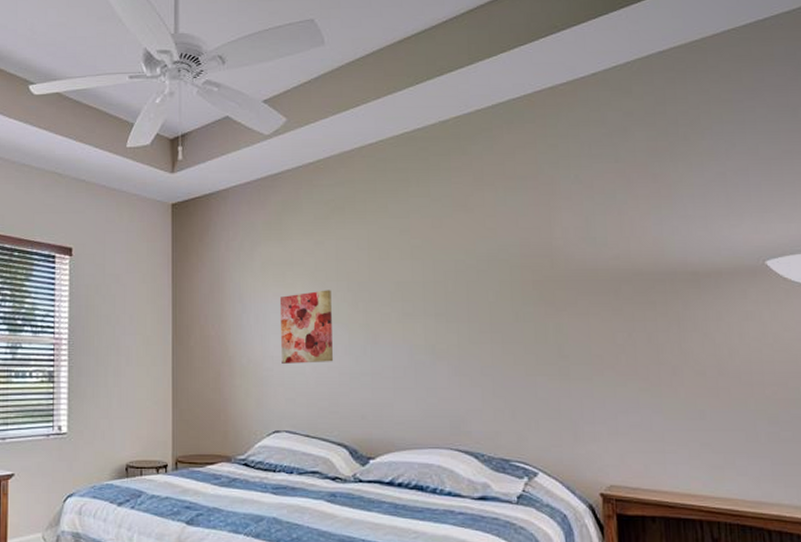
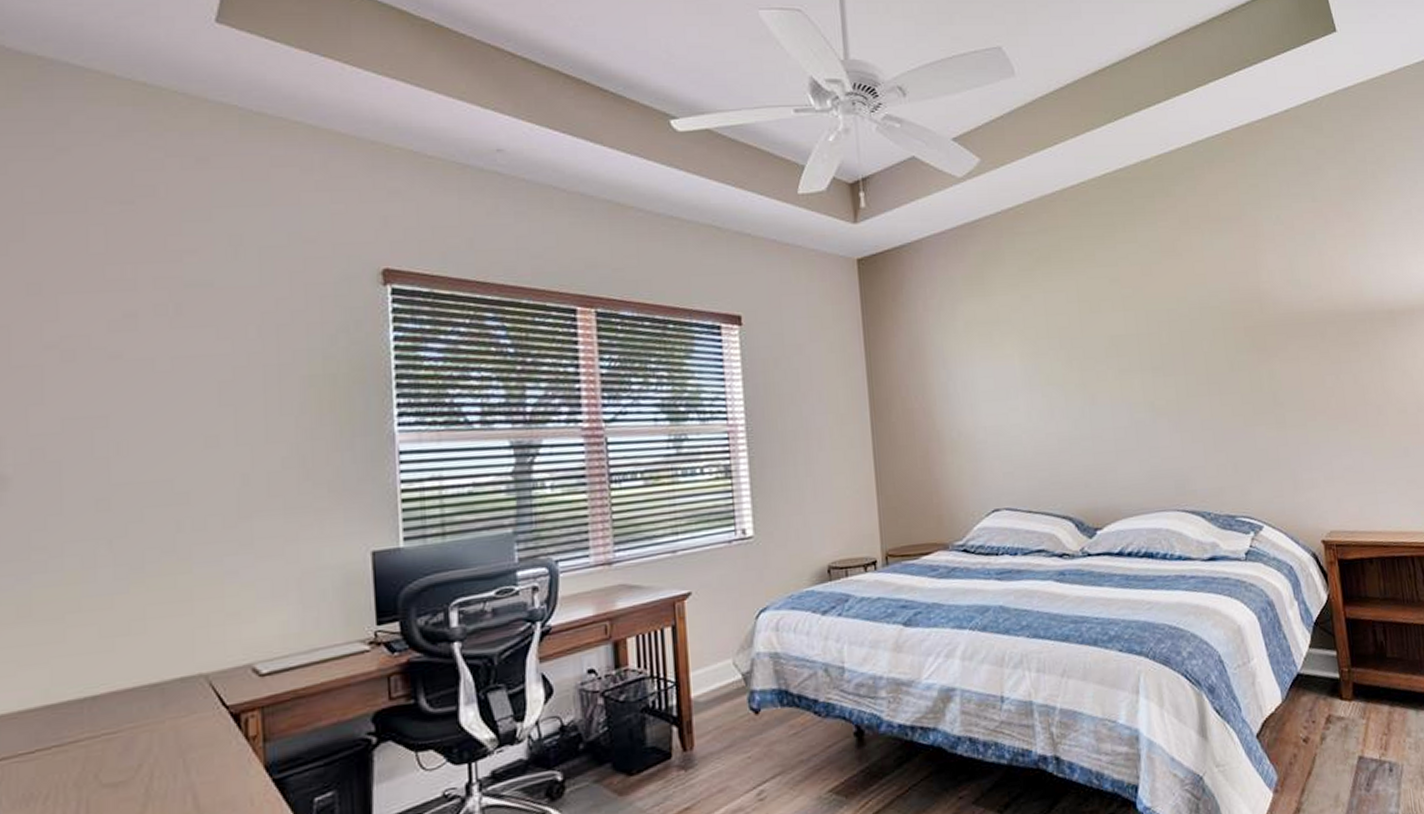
wall art: present [279,290,334,364] -> none [987,348,1051,434]

